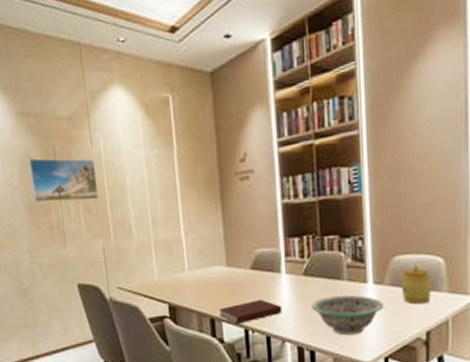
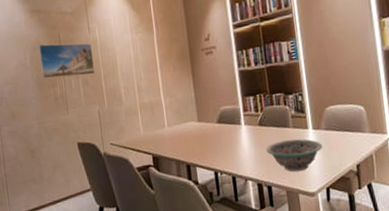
notebook: present [219,299,282,324] -> none [193,146,244,168]
jar: present [401,265,432,305] -> none [333,113,358,144]

